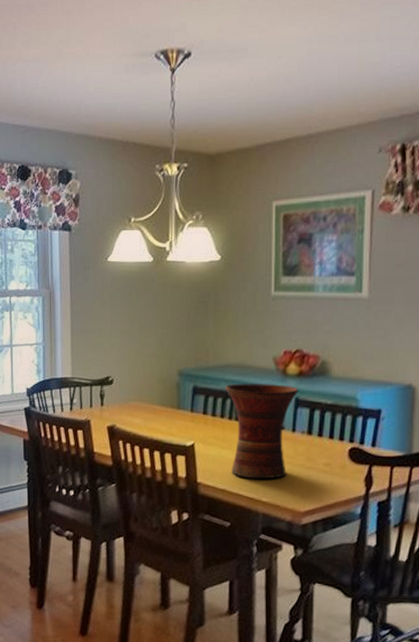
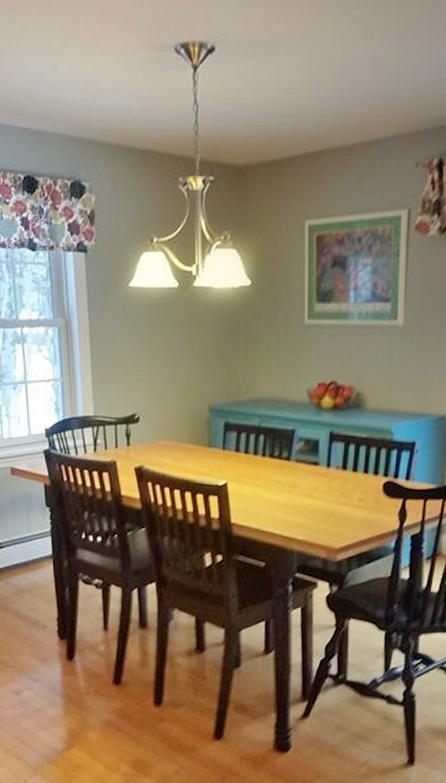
vase: present [225,383,299,479] -> none [258,418,334,517]

